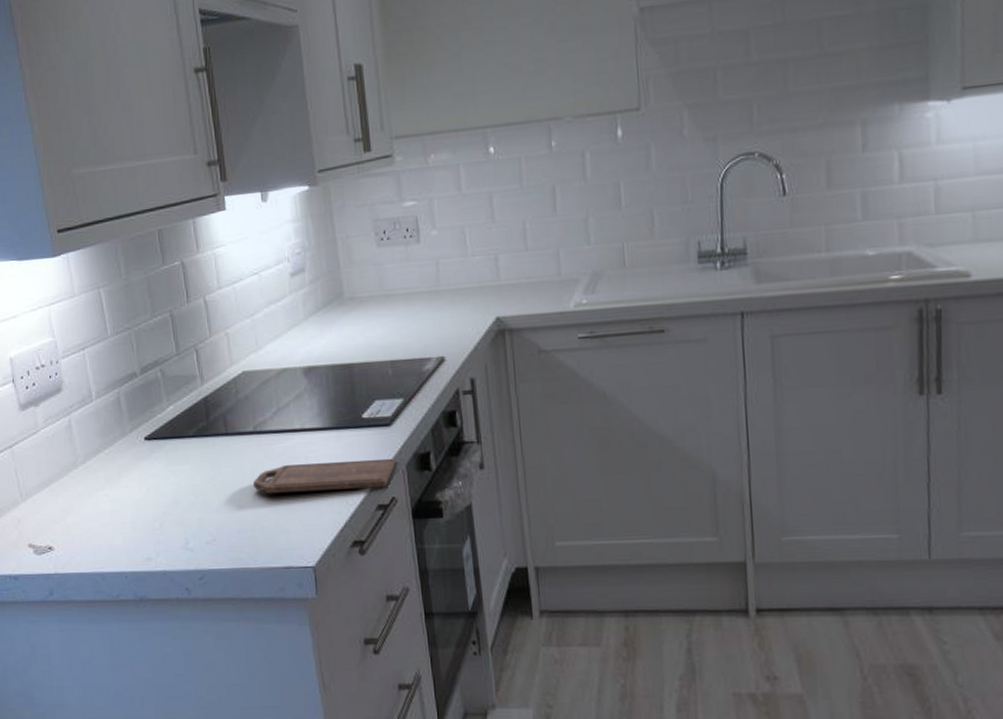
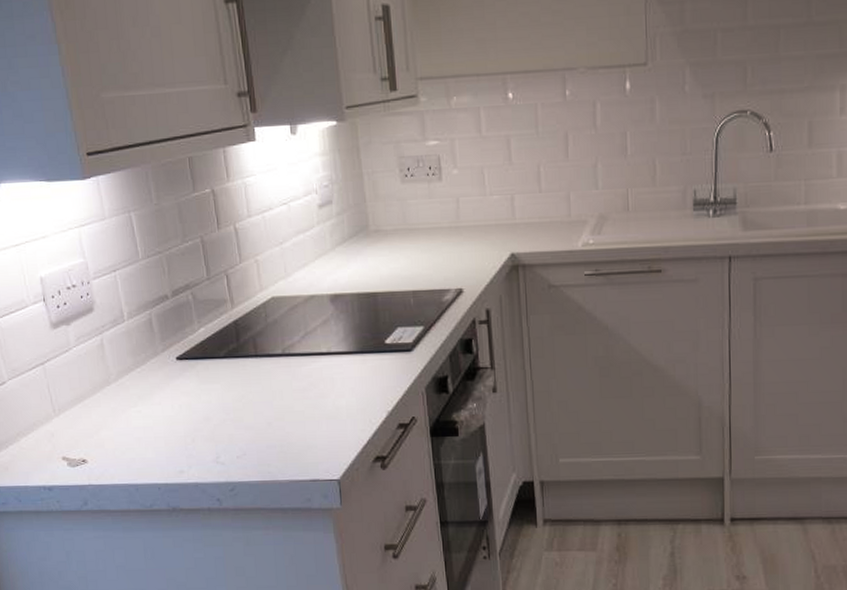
cutting board: present [253,458,396,493] -> none [282,381,416,412]

